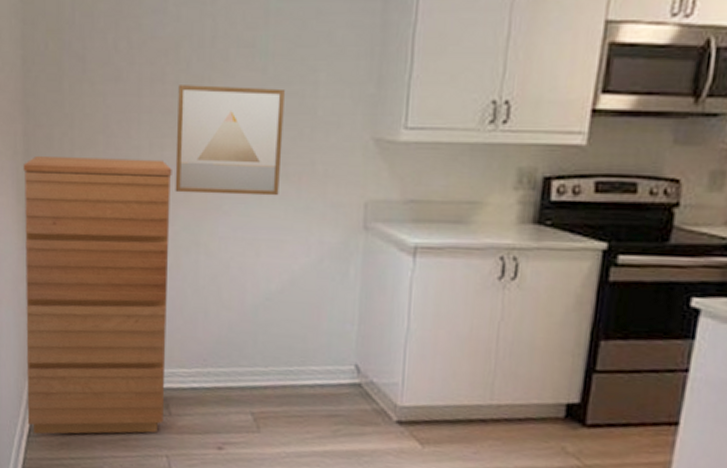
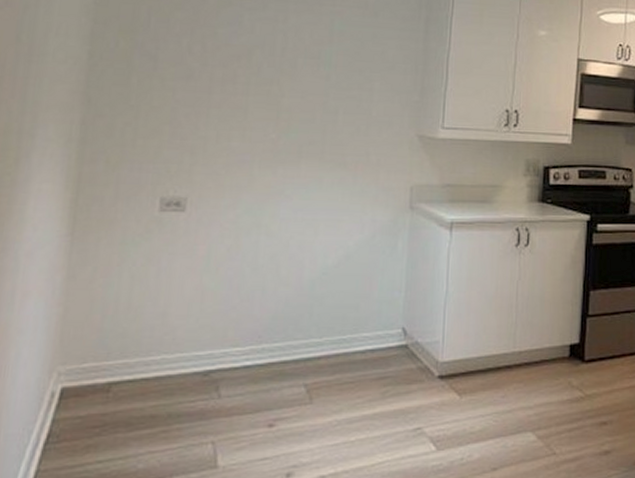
dresser: present [23,156,172,435] -> none [46,144,238,440]
wall art: present [175,85,285,196] -> none [239,85,345,182]

